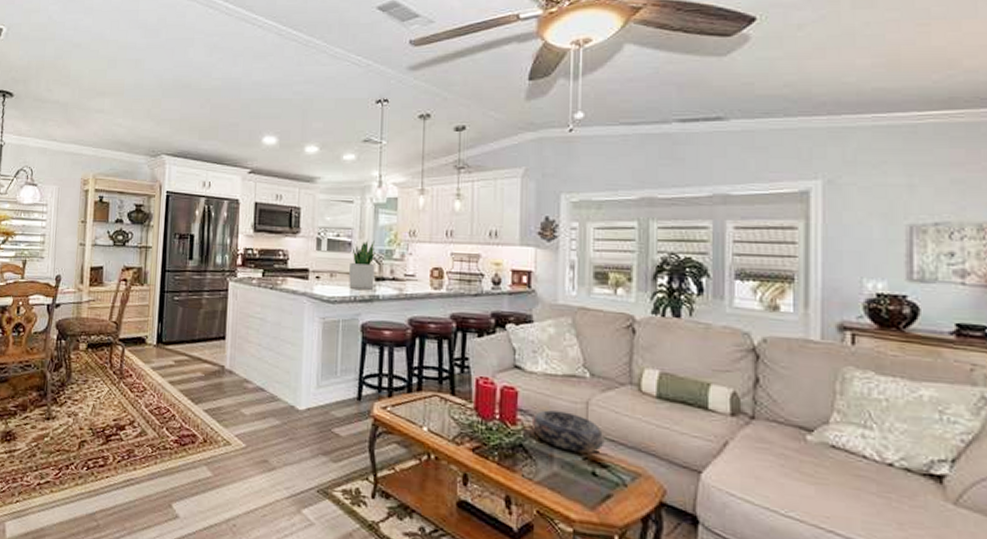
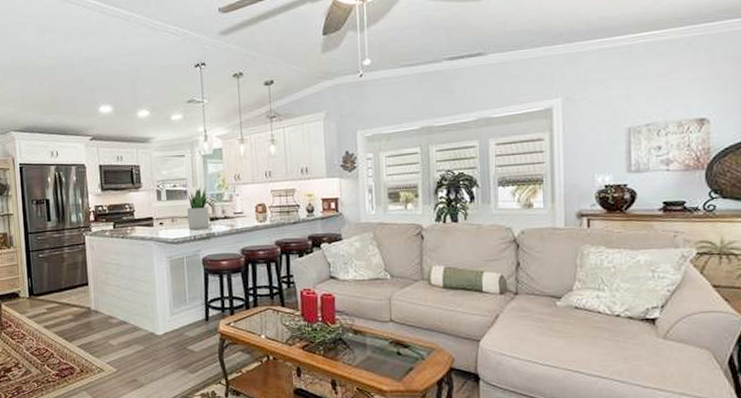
decorative bowl: present [531,410,605,453] -> none [347,308,405,339]

